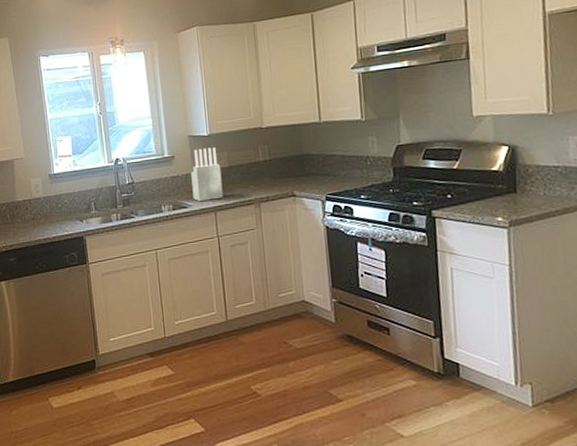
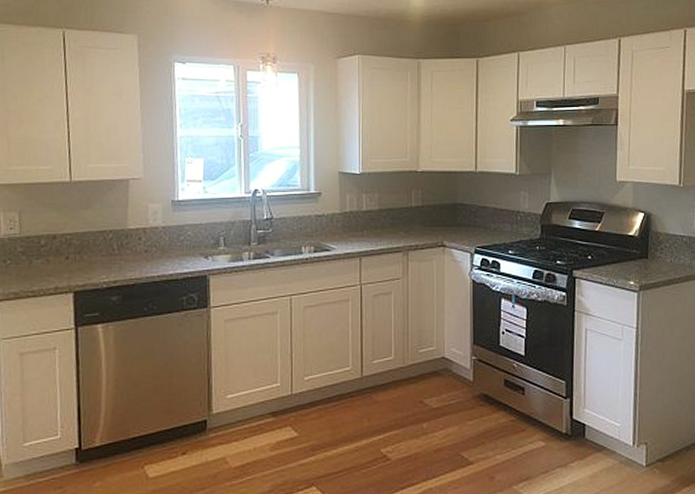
knife block: present [191,147,223,201] -> none [338,187,371,244]

